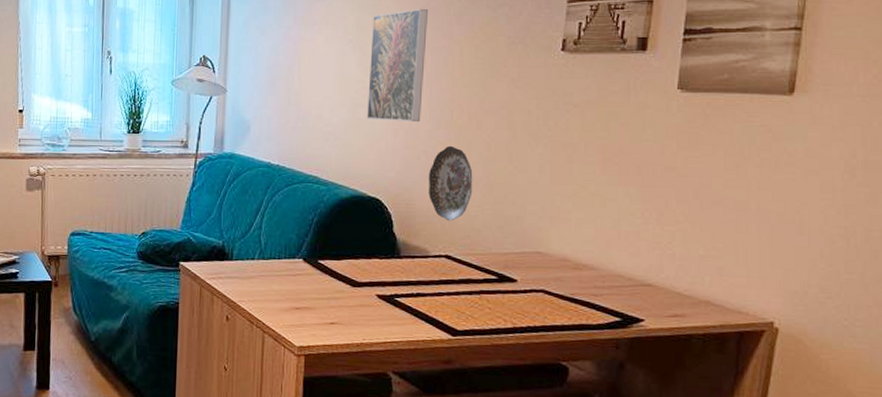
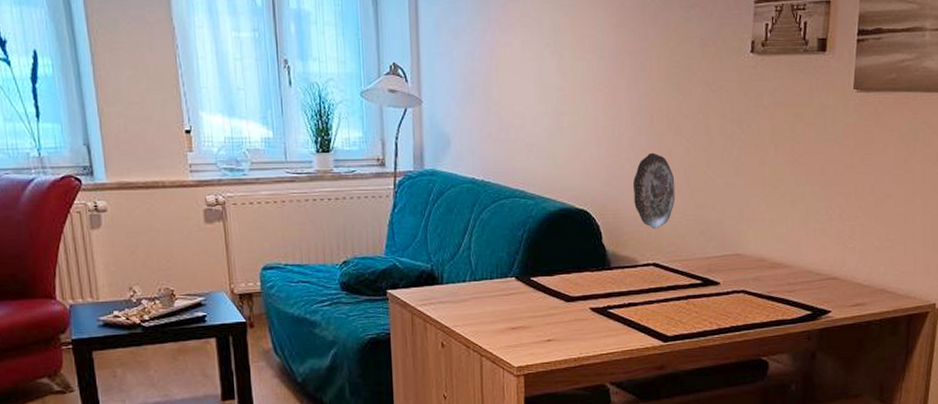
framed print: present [366,8,428,123] -> none [568,9,624,130]

